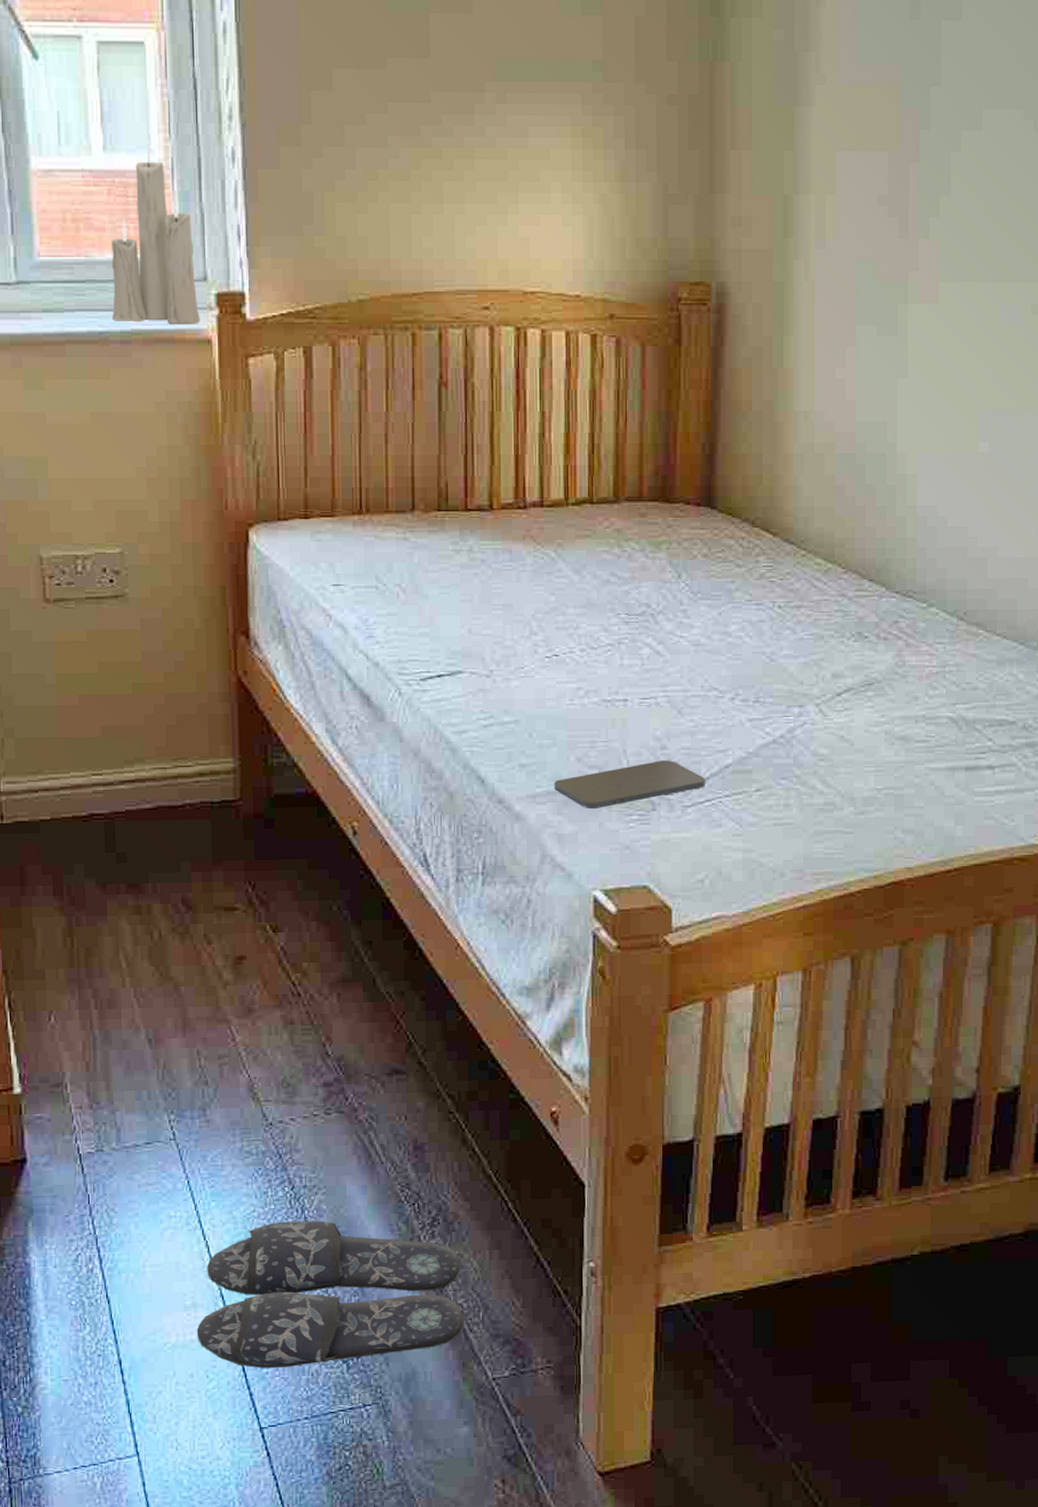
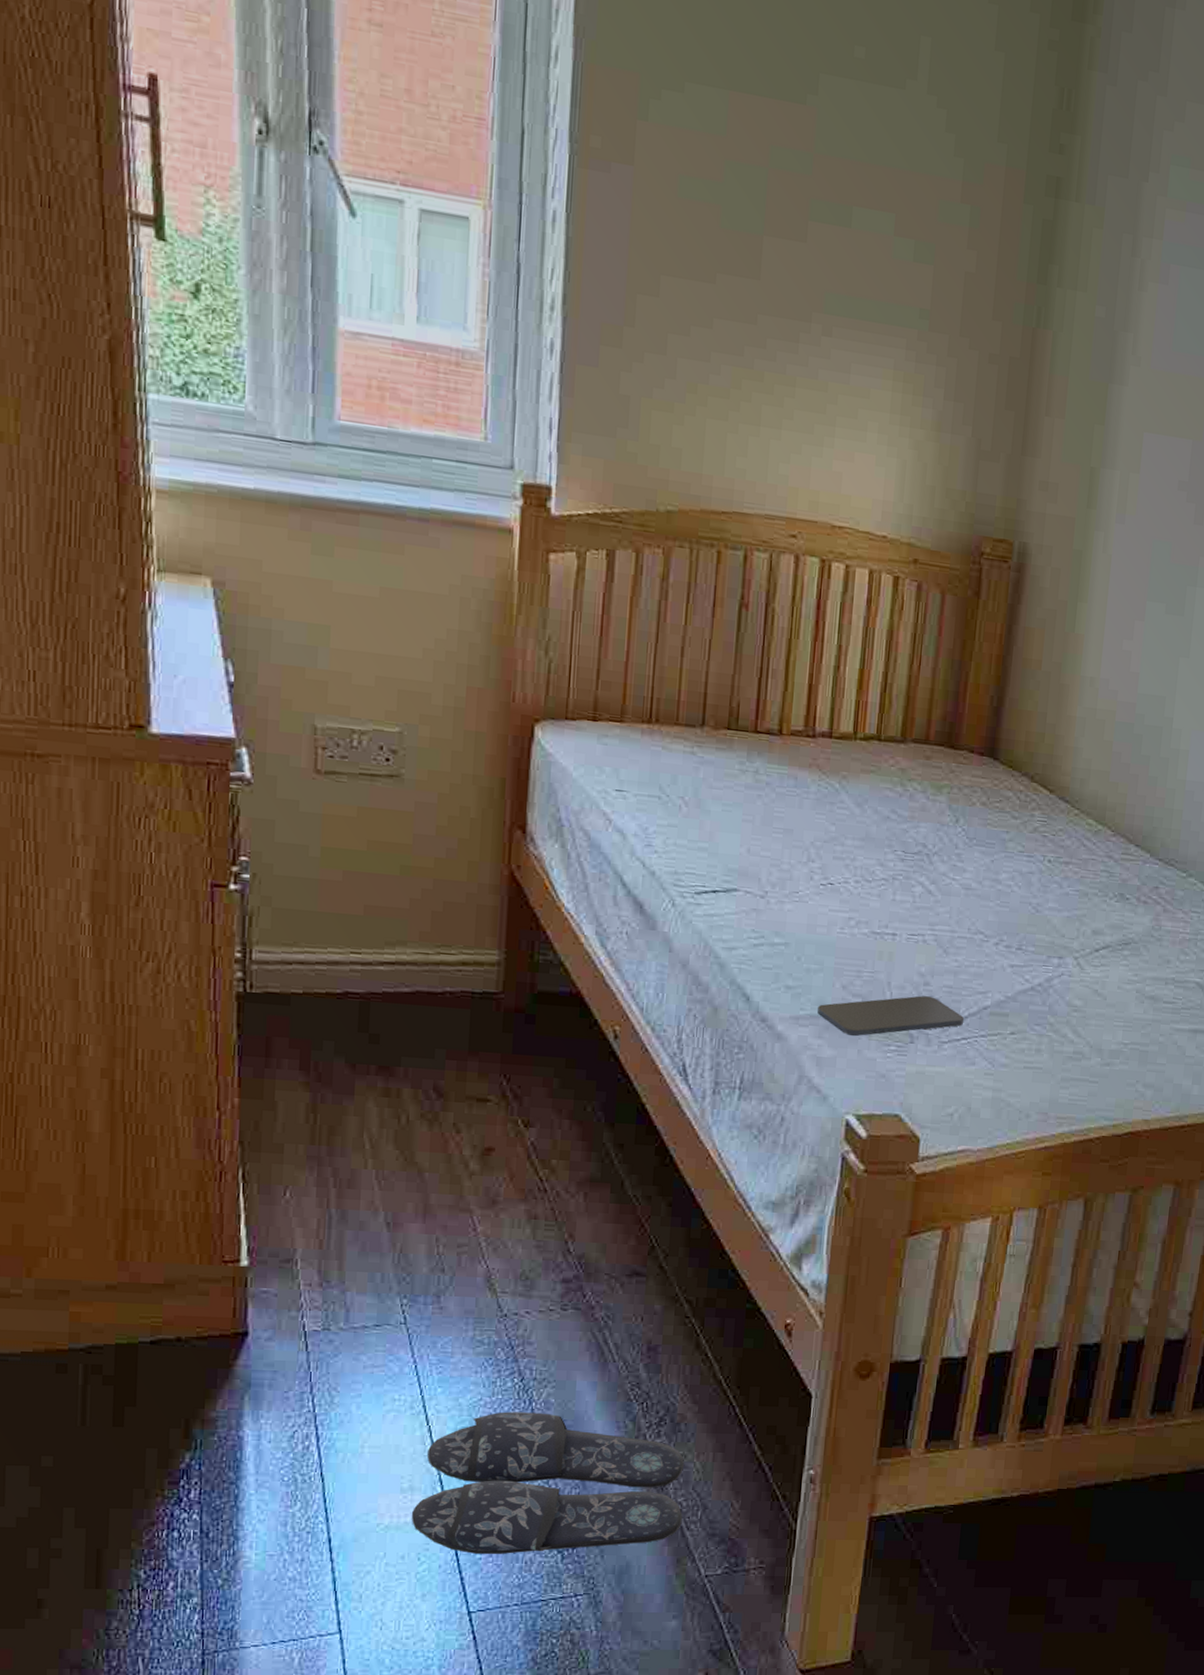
candle: present [111,138,201,326] -> none [410,316,504,513]

